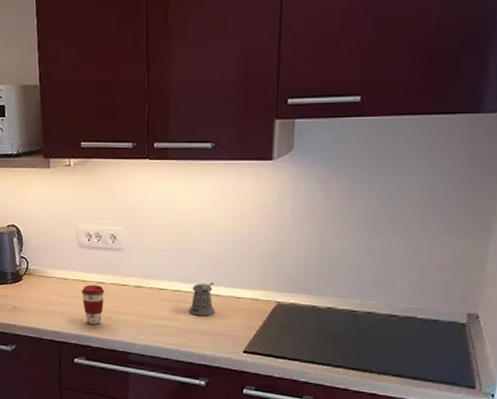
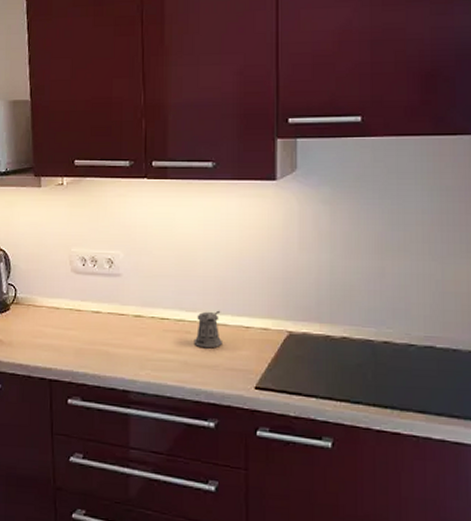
coffee cup: present [81,284,105,324] -> none [75,314,102,359]

